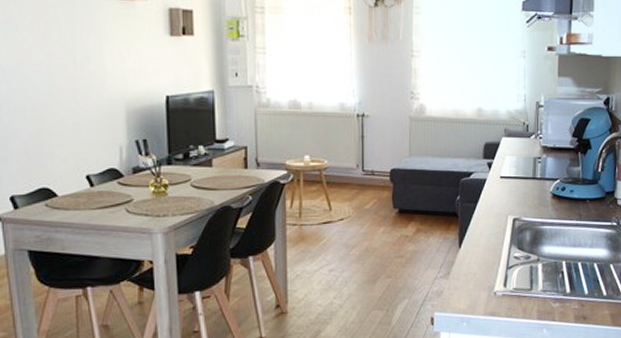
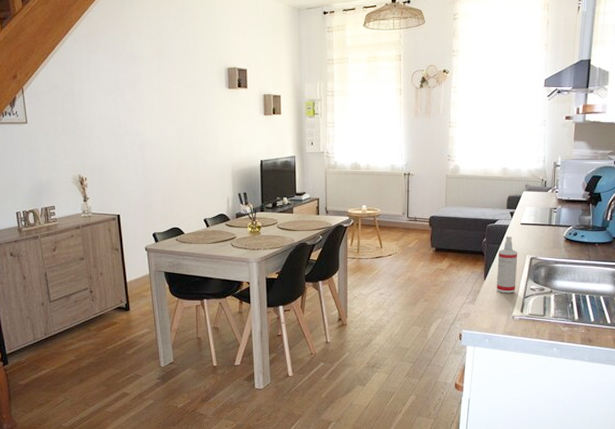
spray bottle: none [474,192,498,264] -> present [497,235,518,293]

